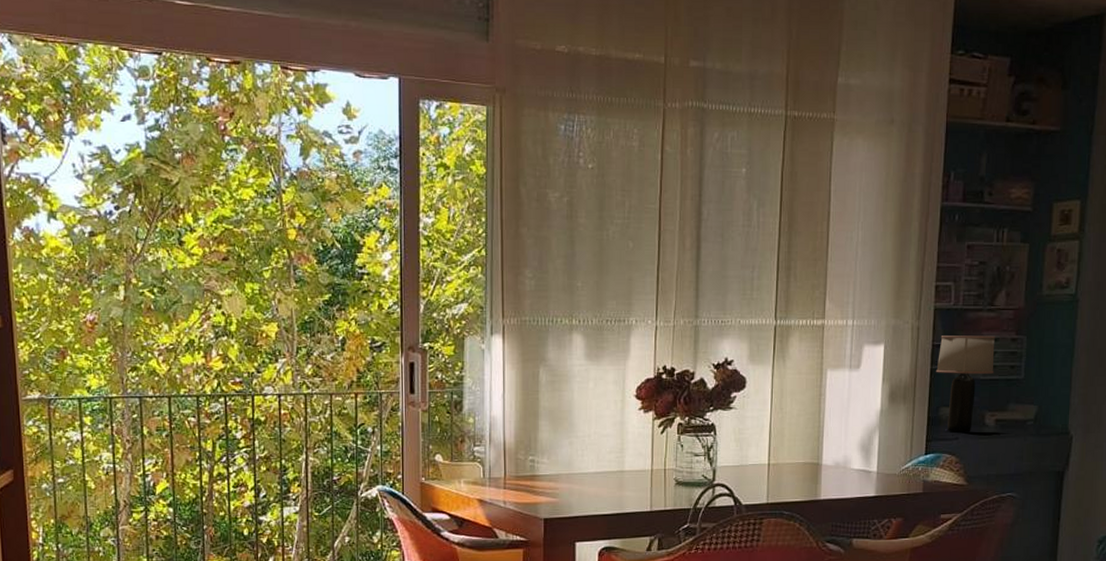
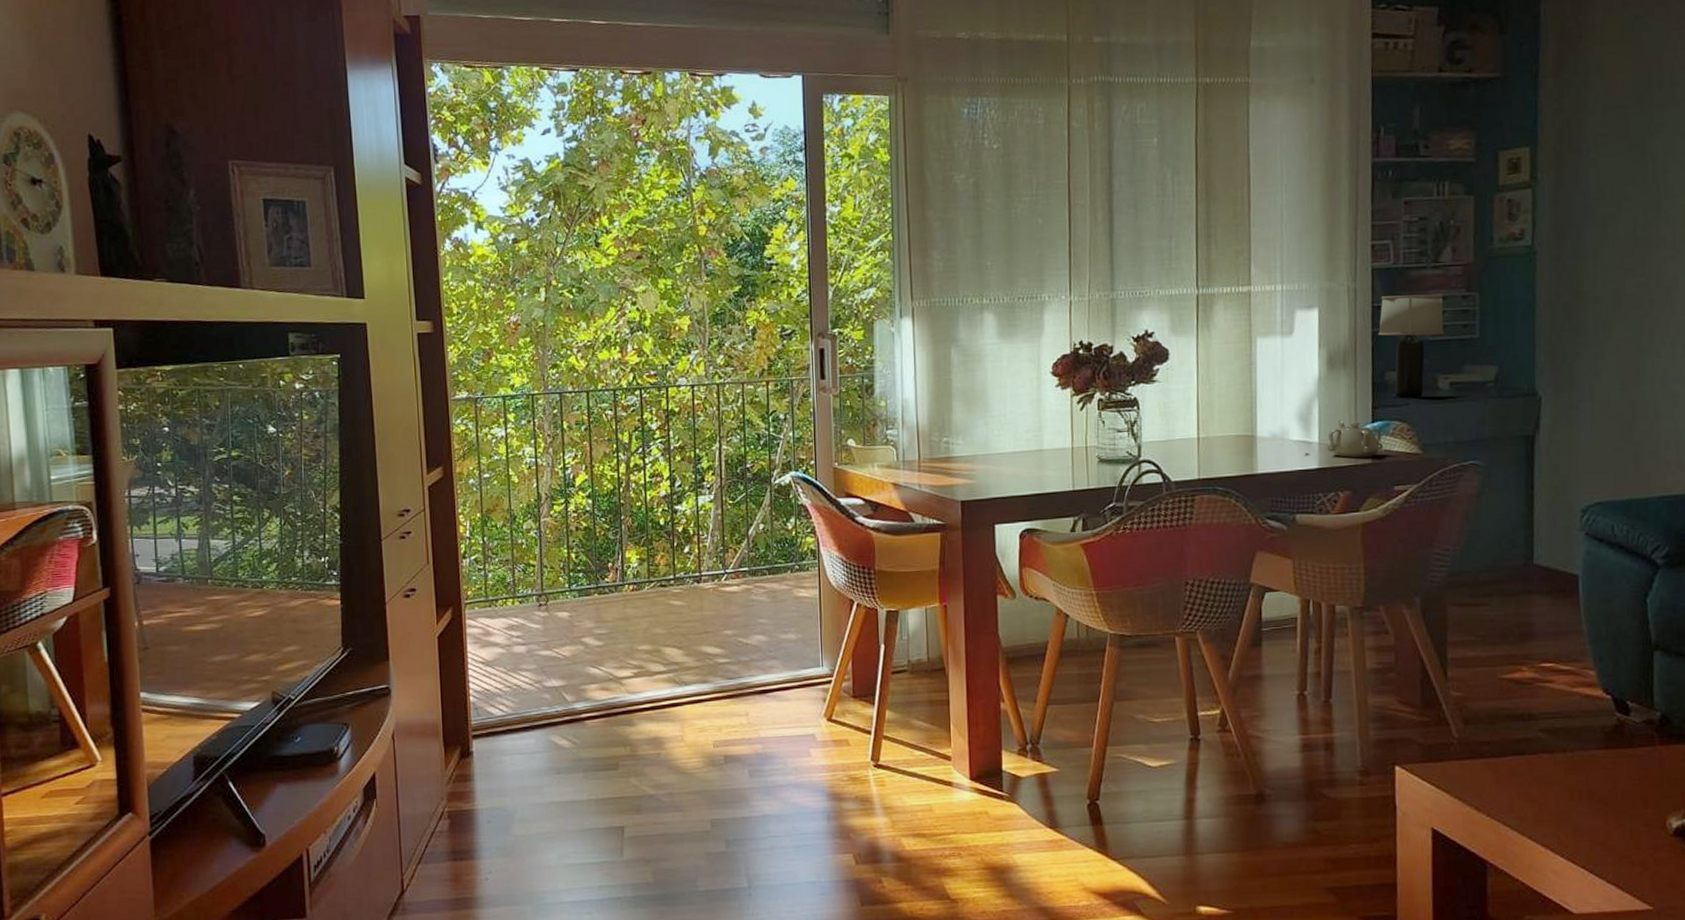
teapot: none [883,451,934,488] -> present [1326,420,1384,458]

